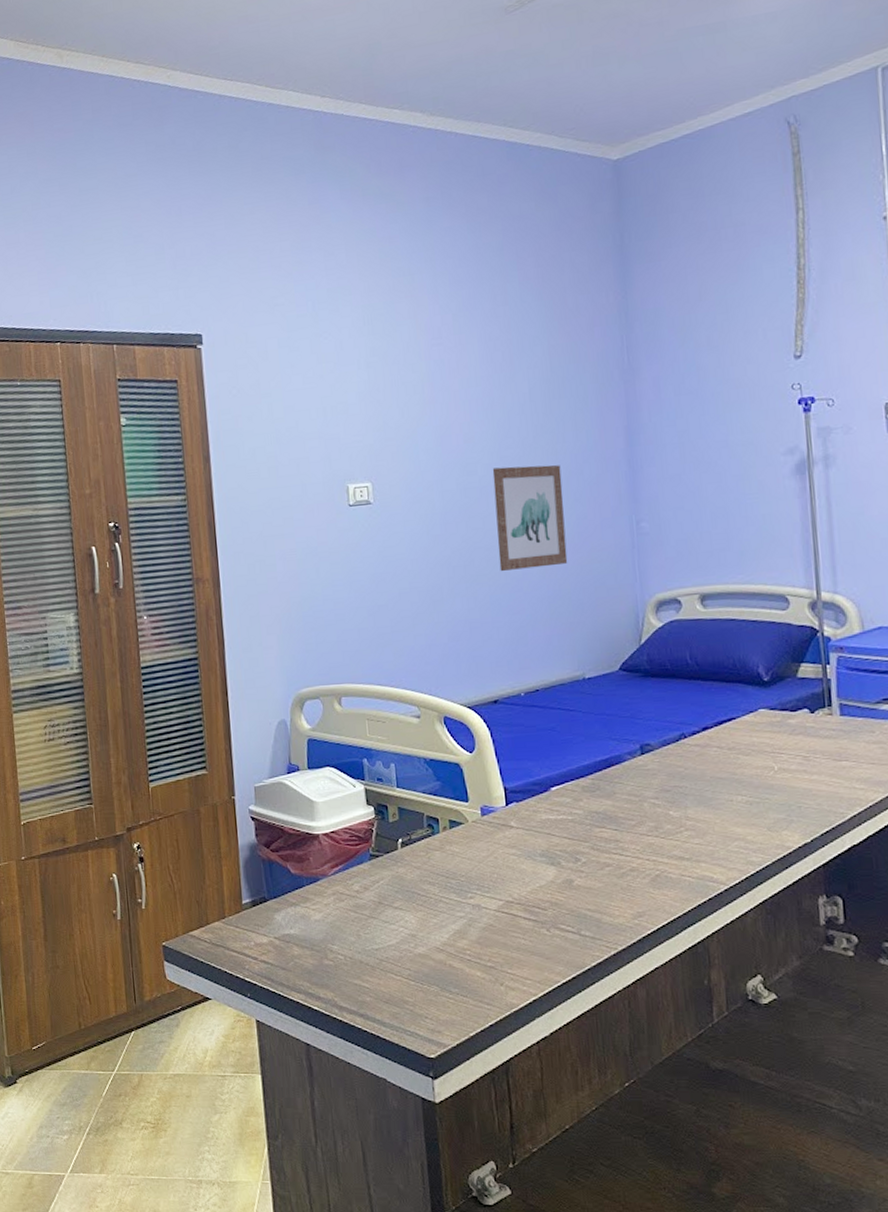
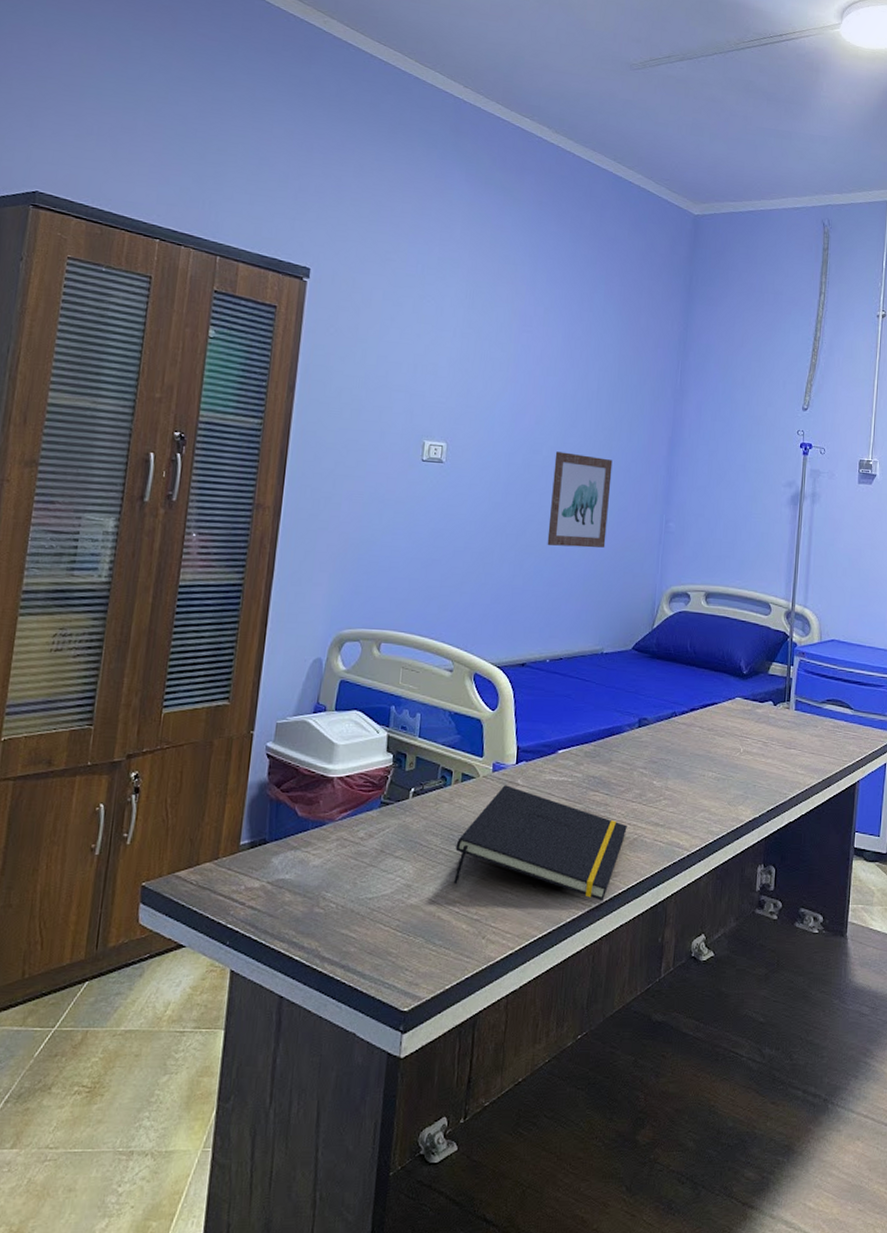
notepad: none [455,828,646,943] -> present [453,785,627,901]

